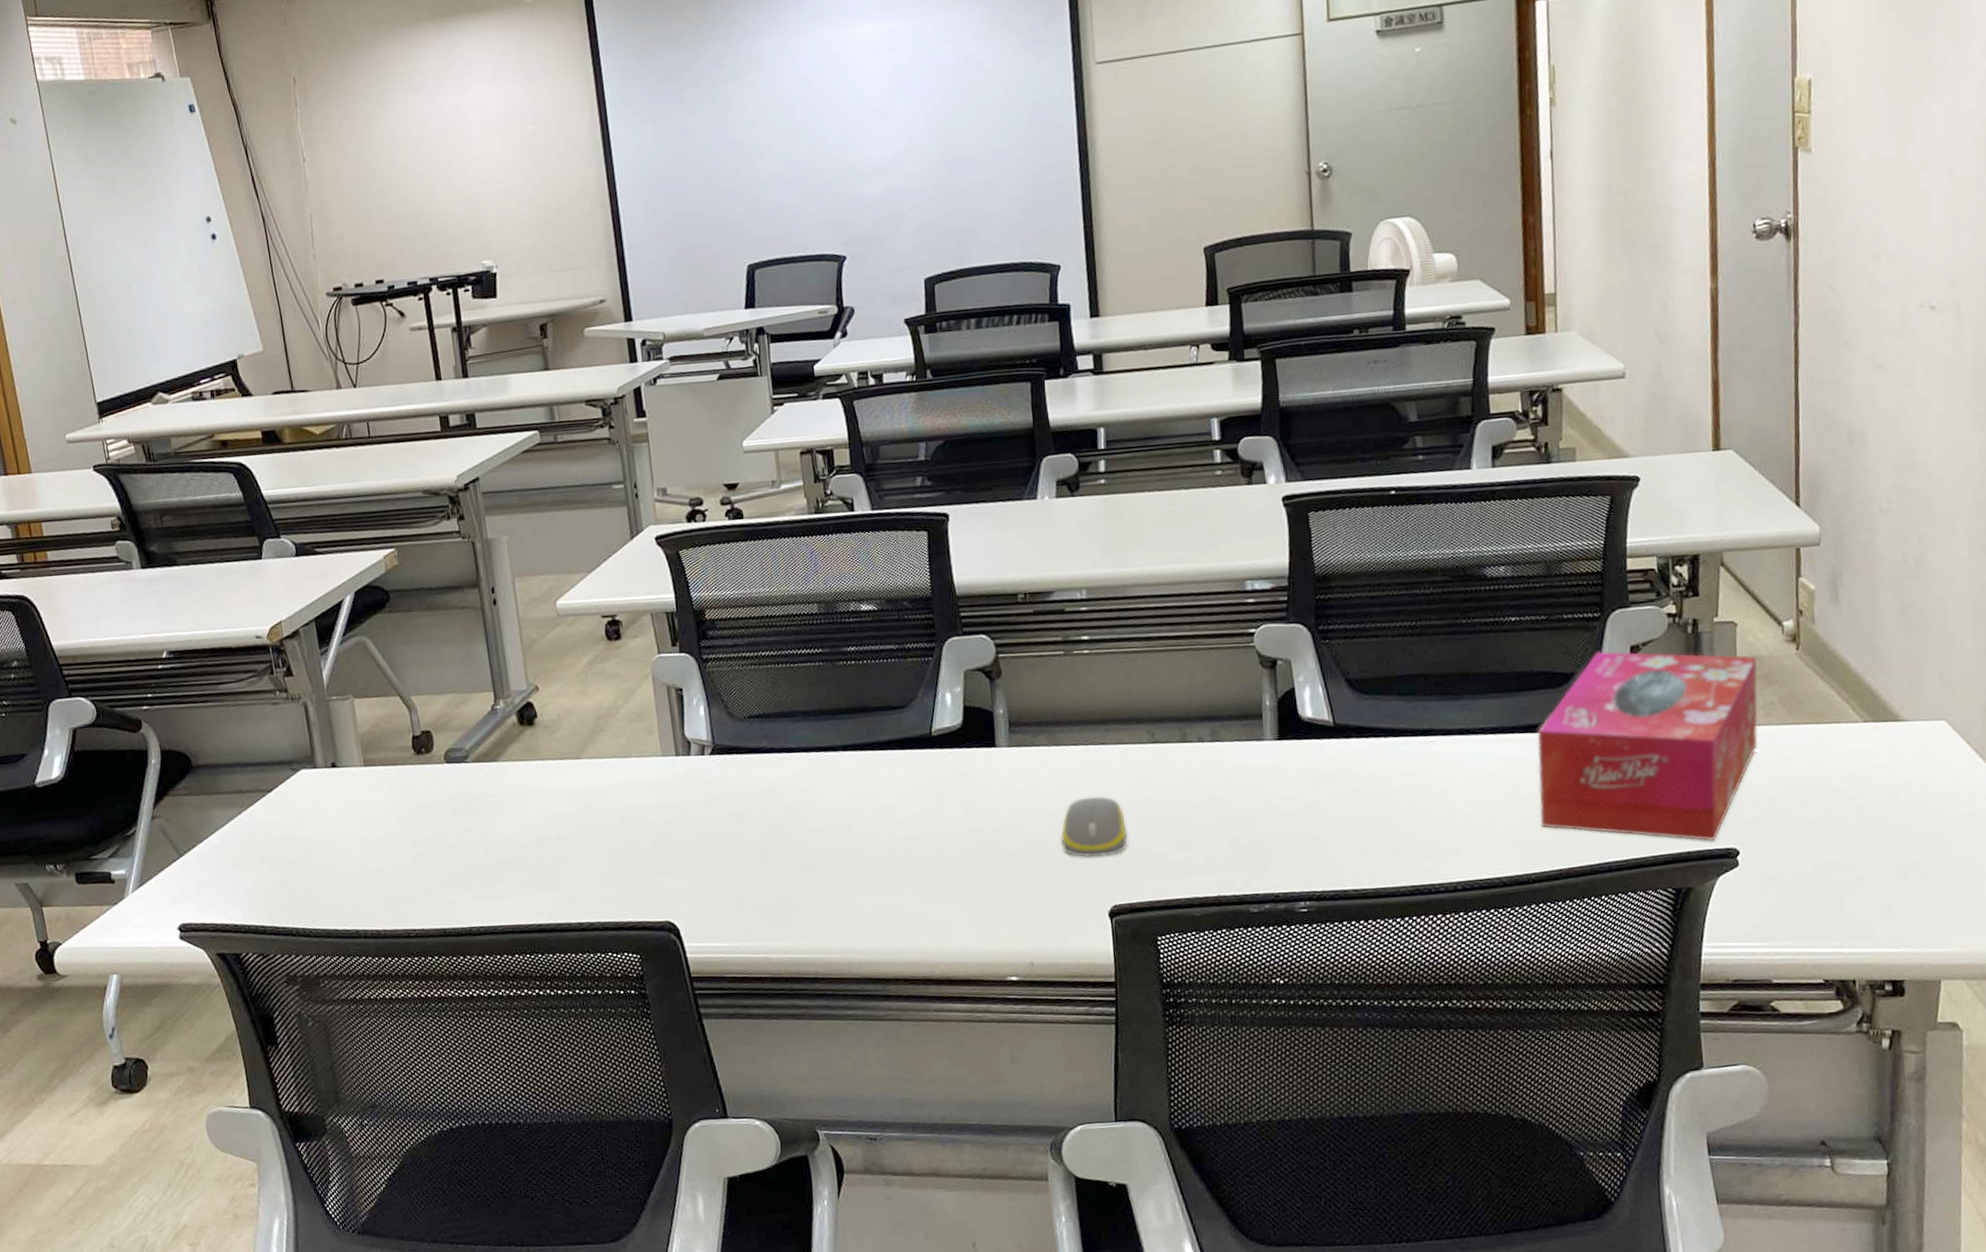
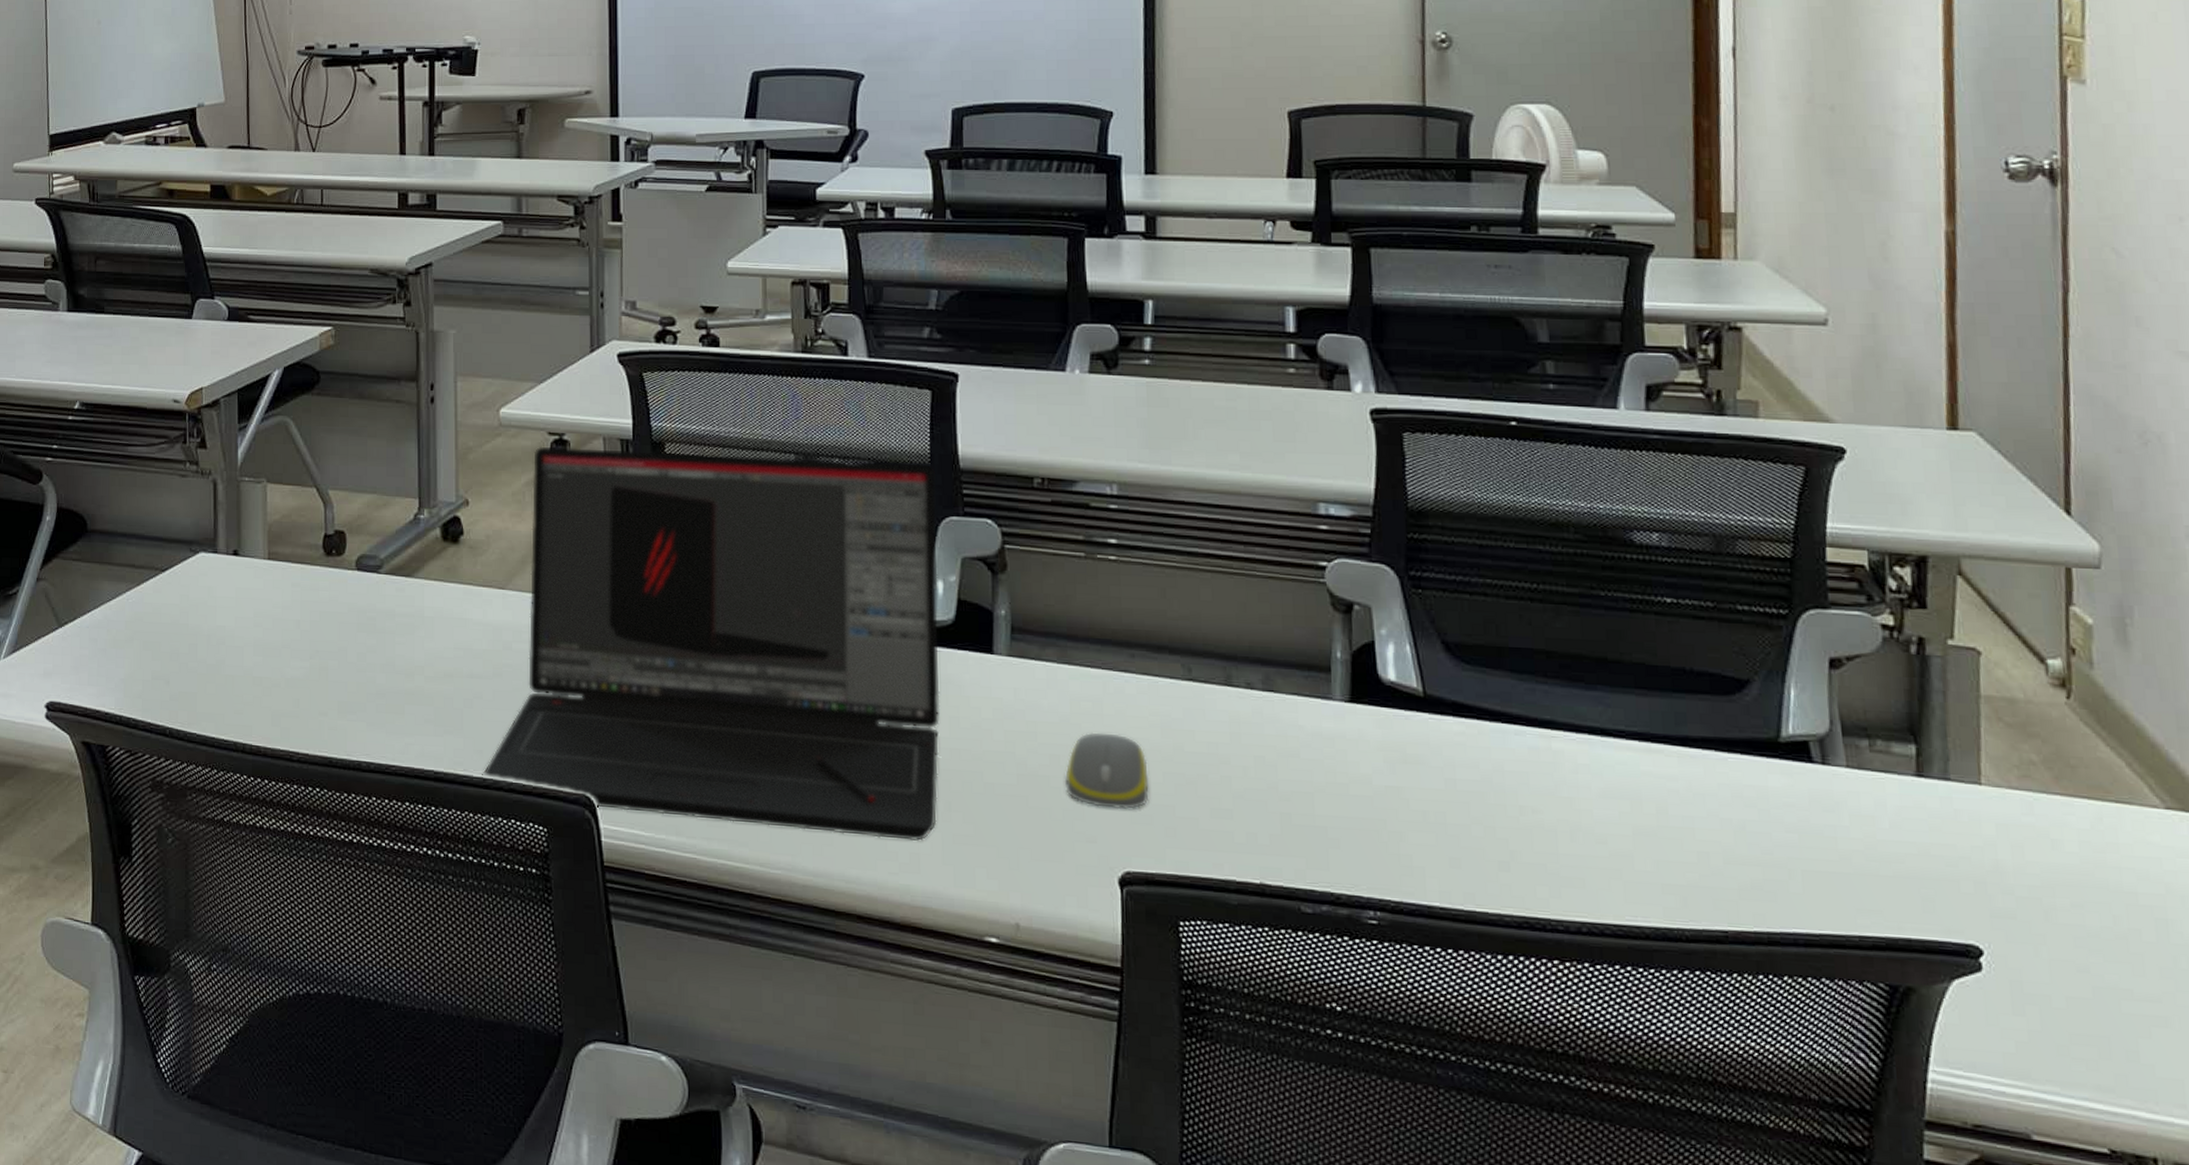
laptop: none [578,596,962,929] -> present [482,446,940,841]
tissue box: present [1537,651,1758,842] -> none [1697,658,2011,931]

